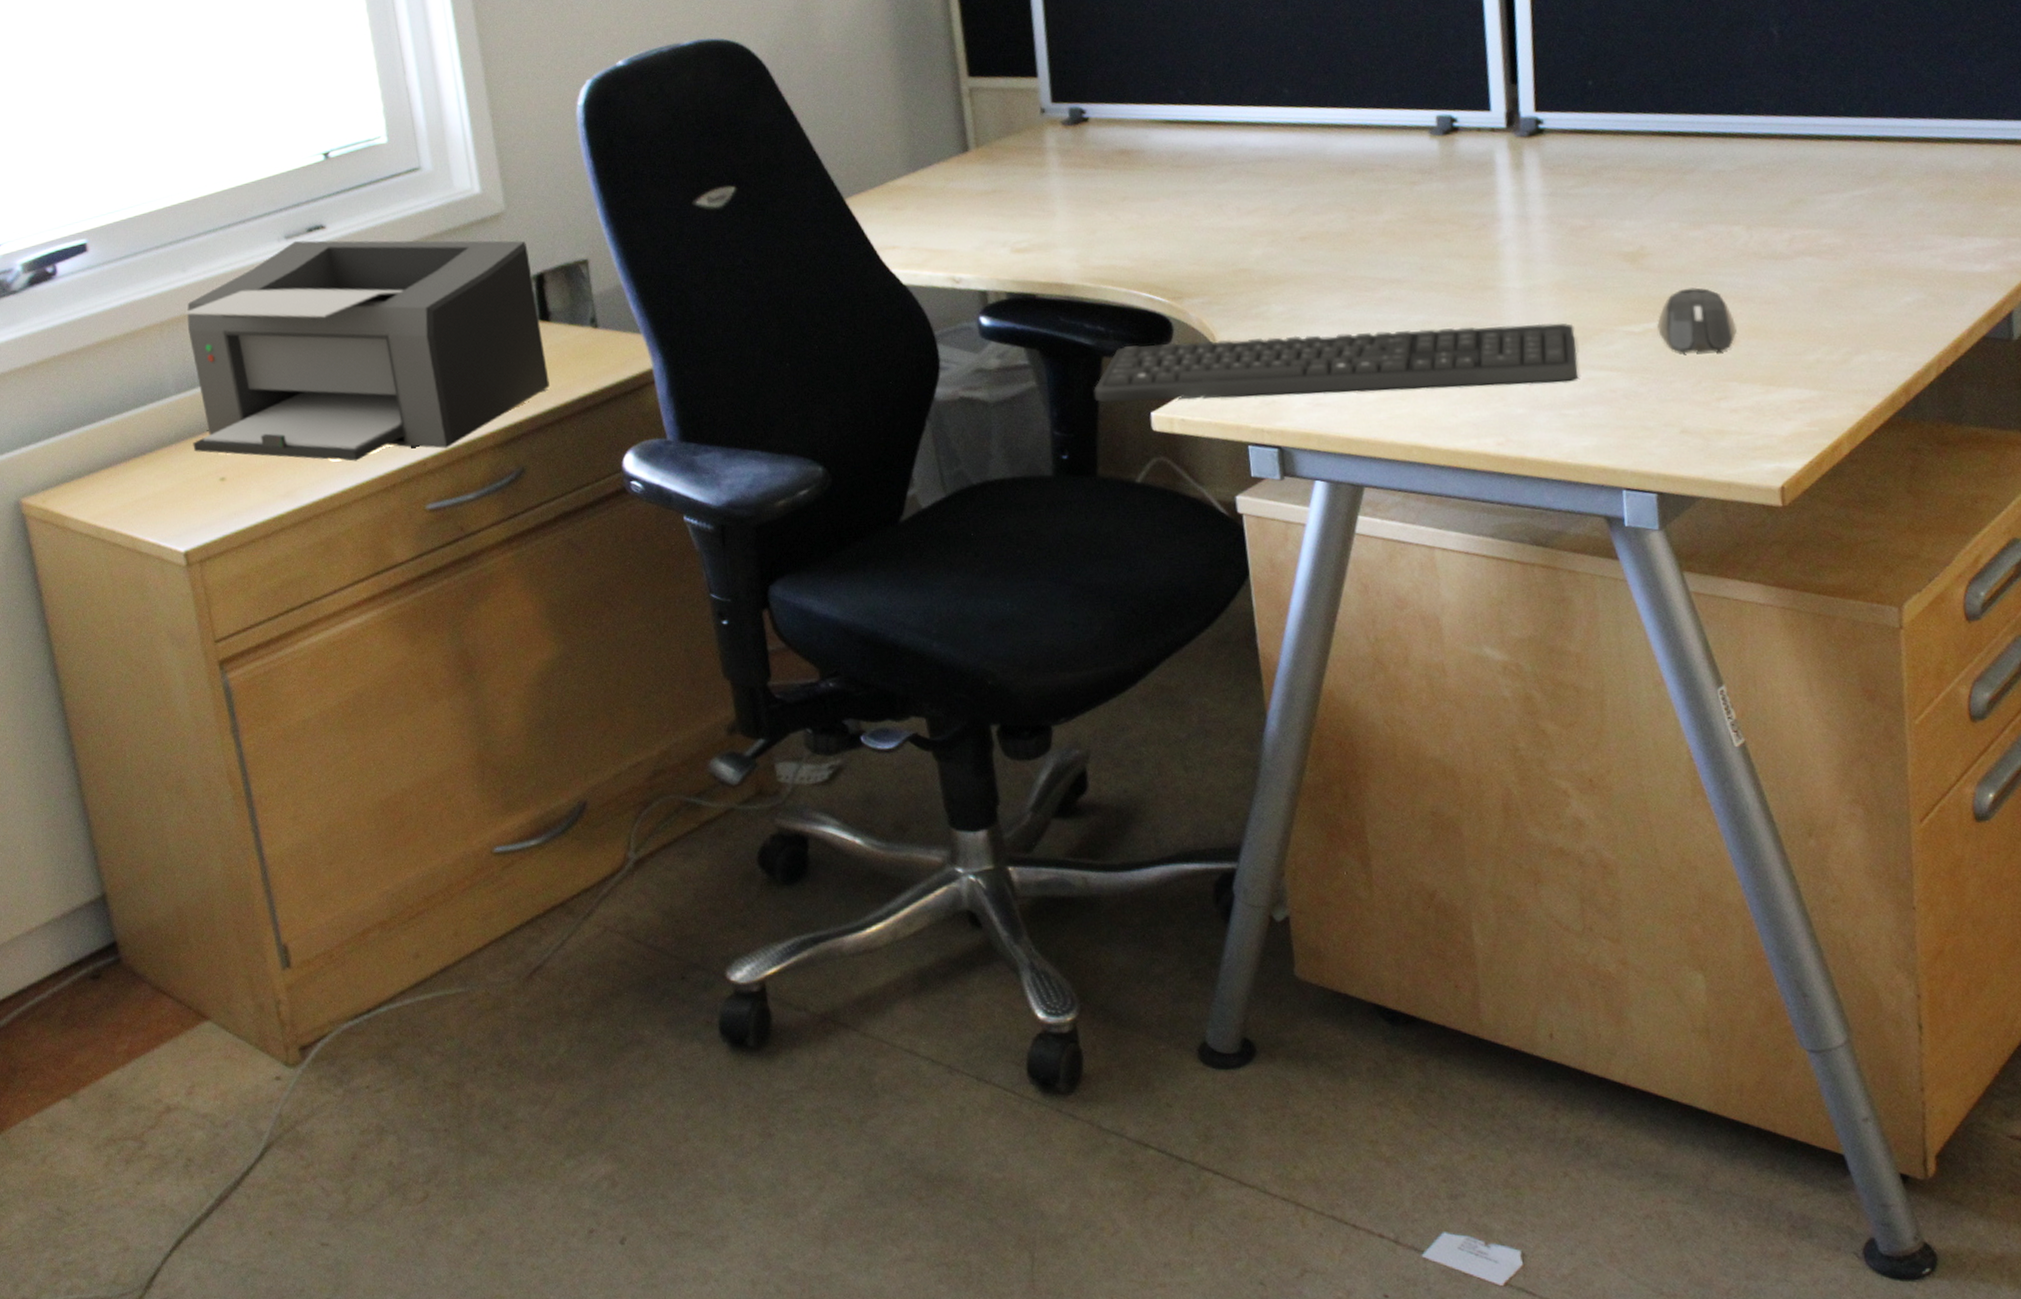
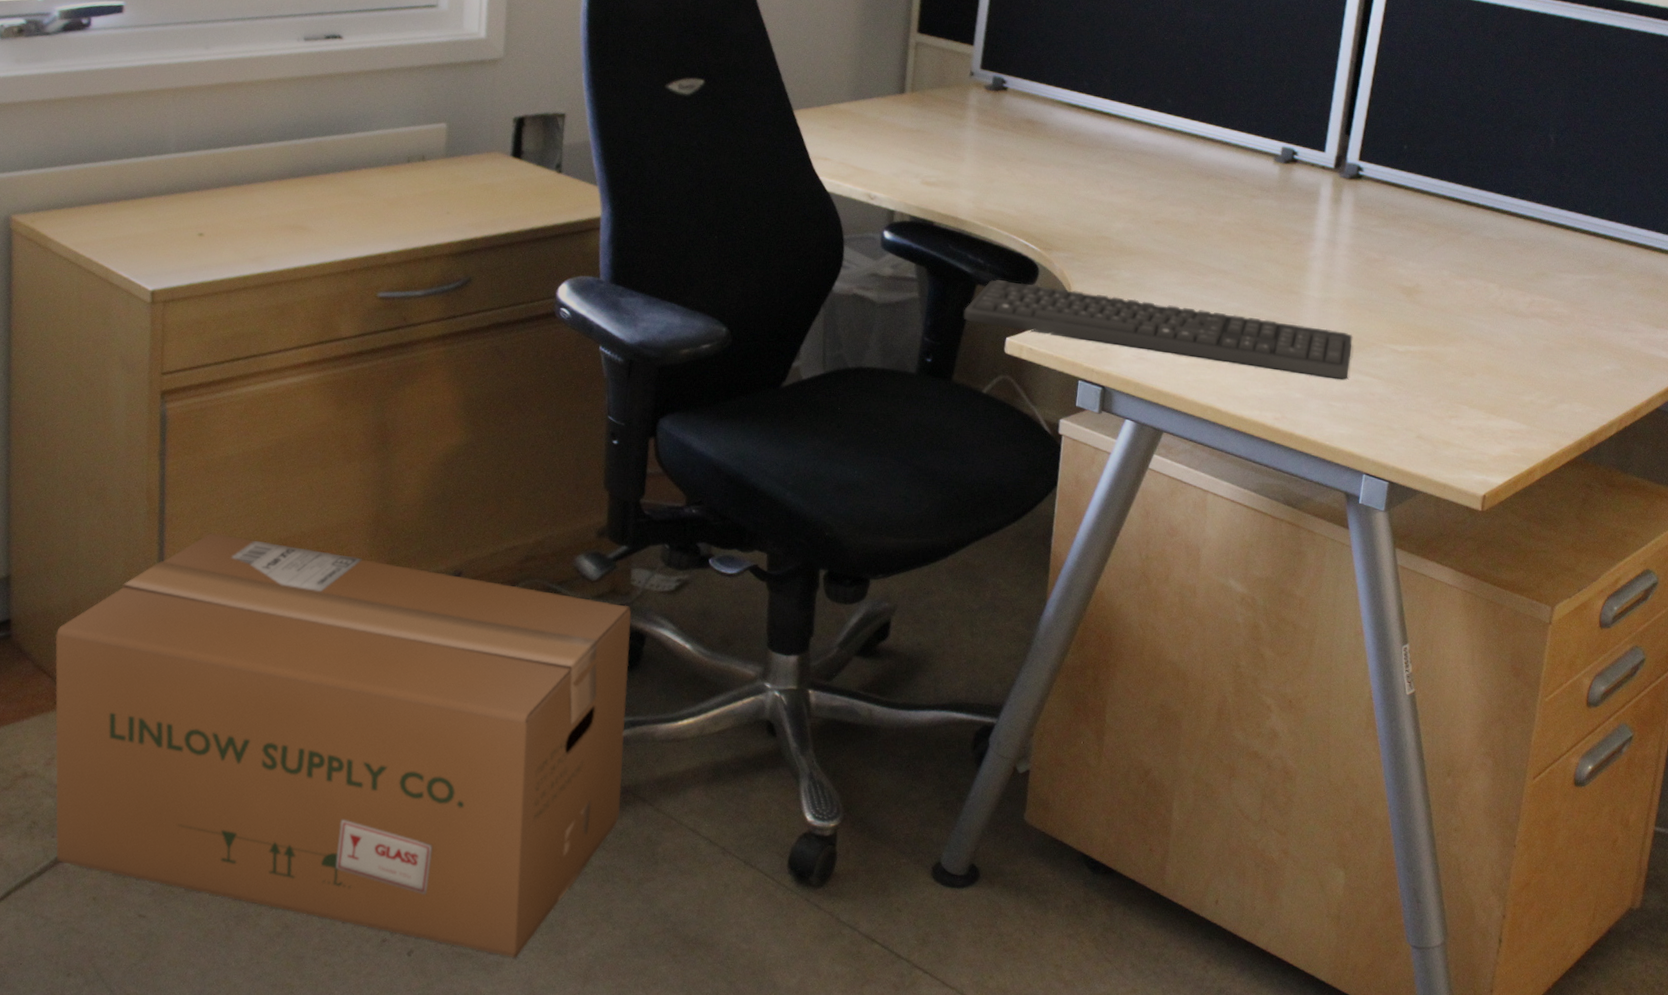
box: none [167,806,822,1229] -> present [55,533,632,958]
printer: present [184,240,550,461] -> none [180,43,516,248]
mouse: present [1657,287,1737,353] -> none [1416,324,1476,379]

